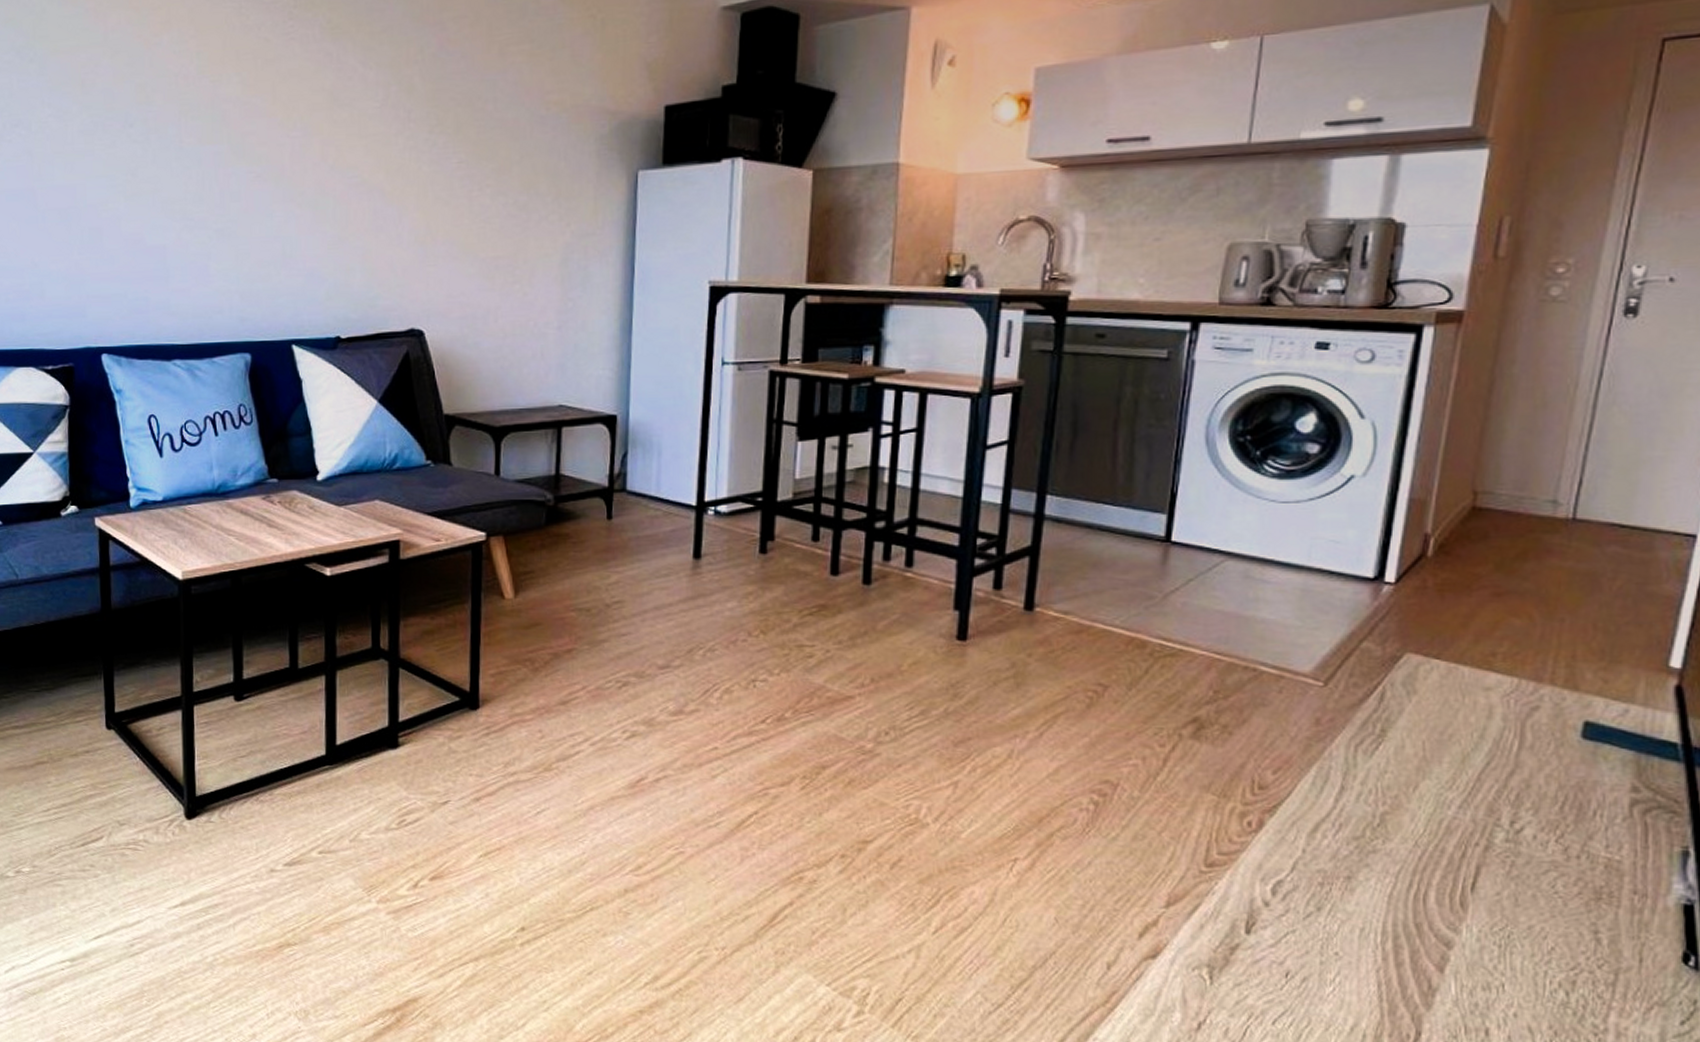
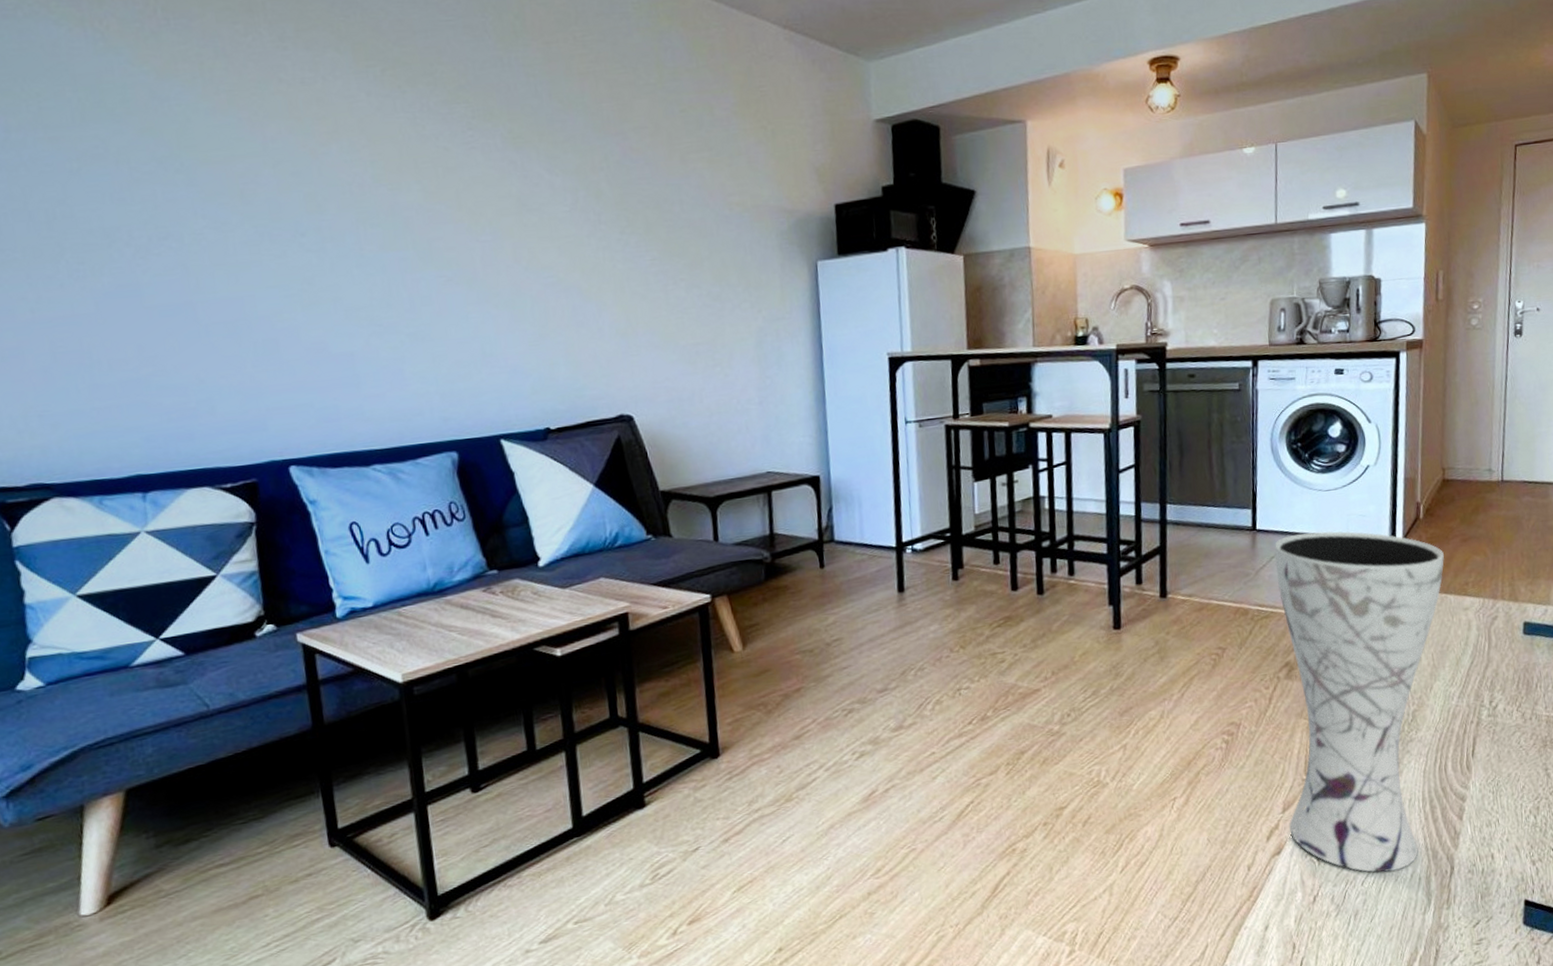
vase: none [1172,554,1460,1018] -> present [1275,531,1444,873]

